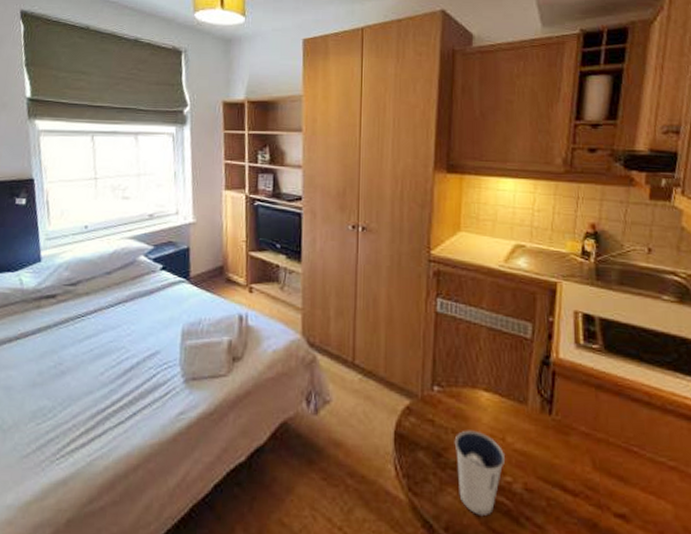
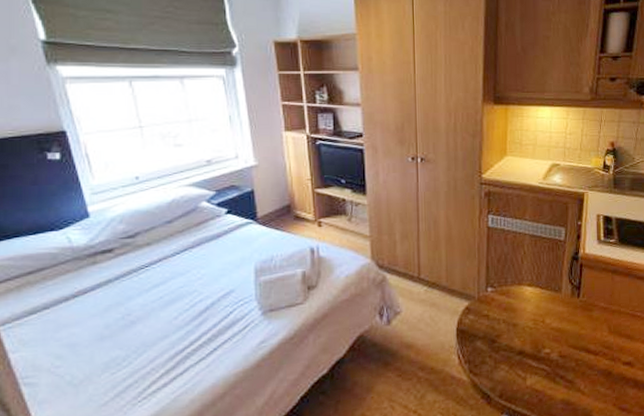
dixie cup: present [454,430,505,517] -> none [505,318,544,382]

